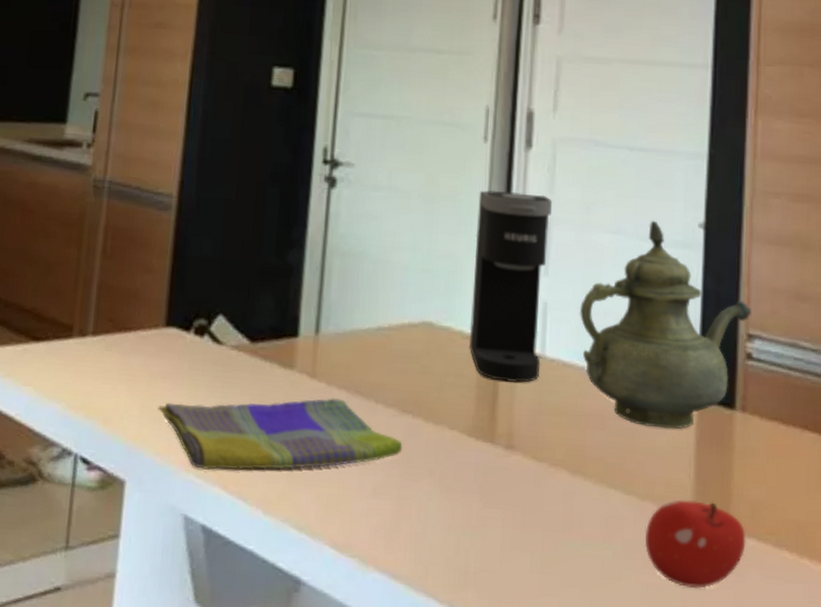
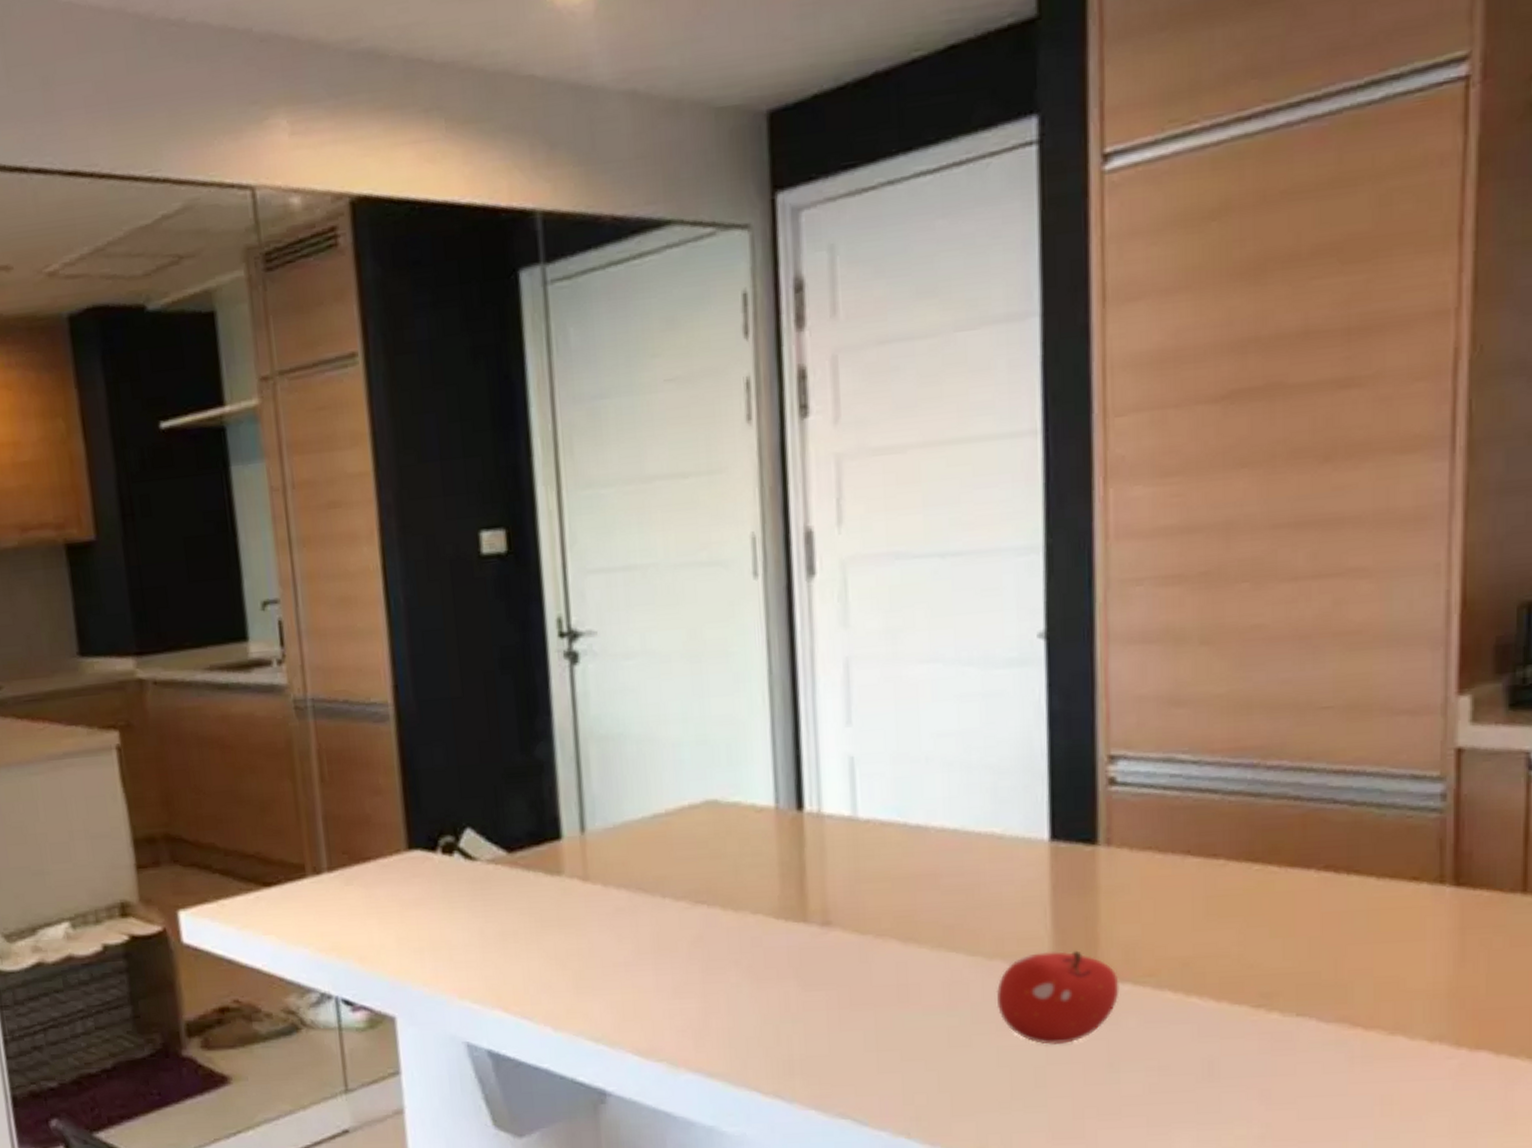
dish towel: present [158,398,403,471] -> none [416,899,701,994]
coffee maker: present [469,190,553,384] -> none [755,630,854,854]
teapot: present [579,220,751,429] -> none [894,638,1112,879]

